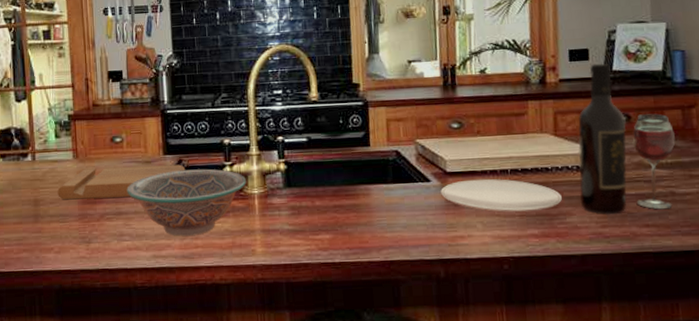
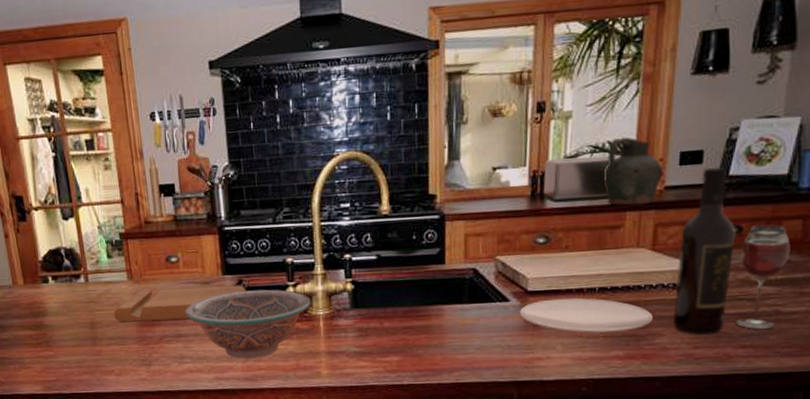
toaster: none [453,51,518,93] -> present [543,154,620,203]
ceramic jug: none [505,36,556,96] -> present [603,136,662,206]

